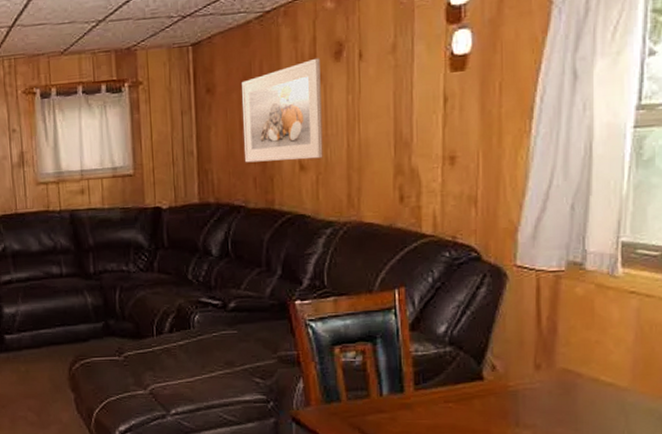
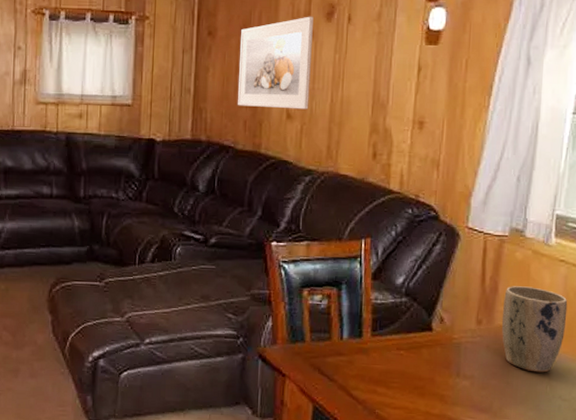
plant pot: none [564,324,643,416] -> present [501,286,568,373]

